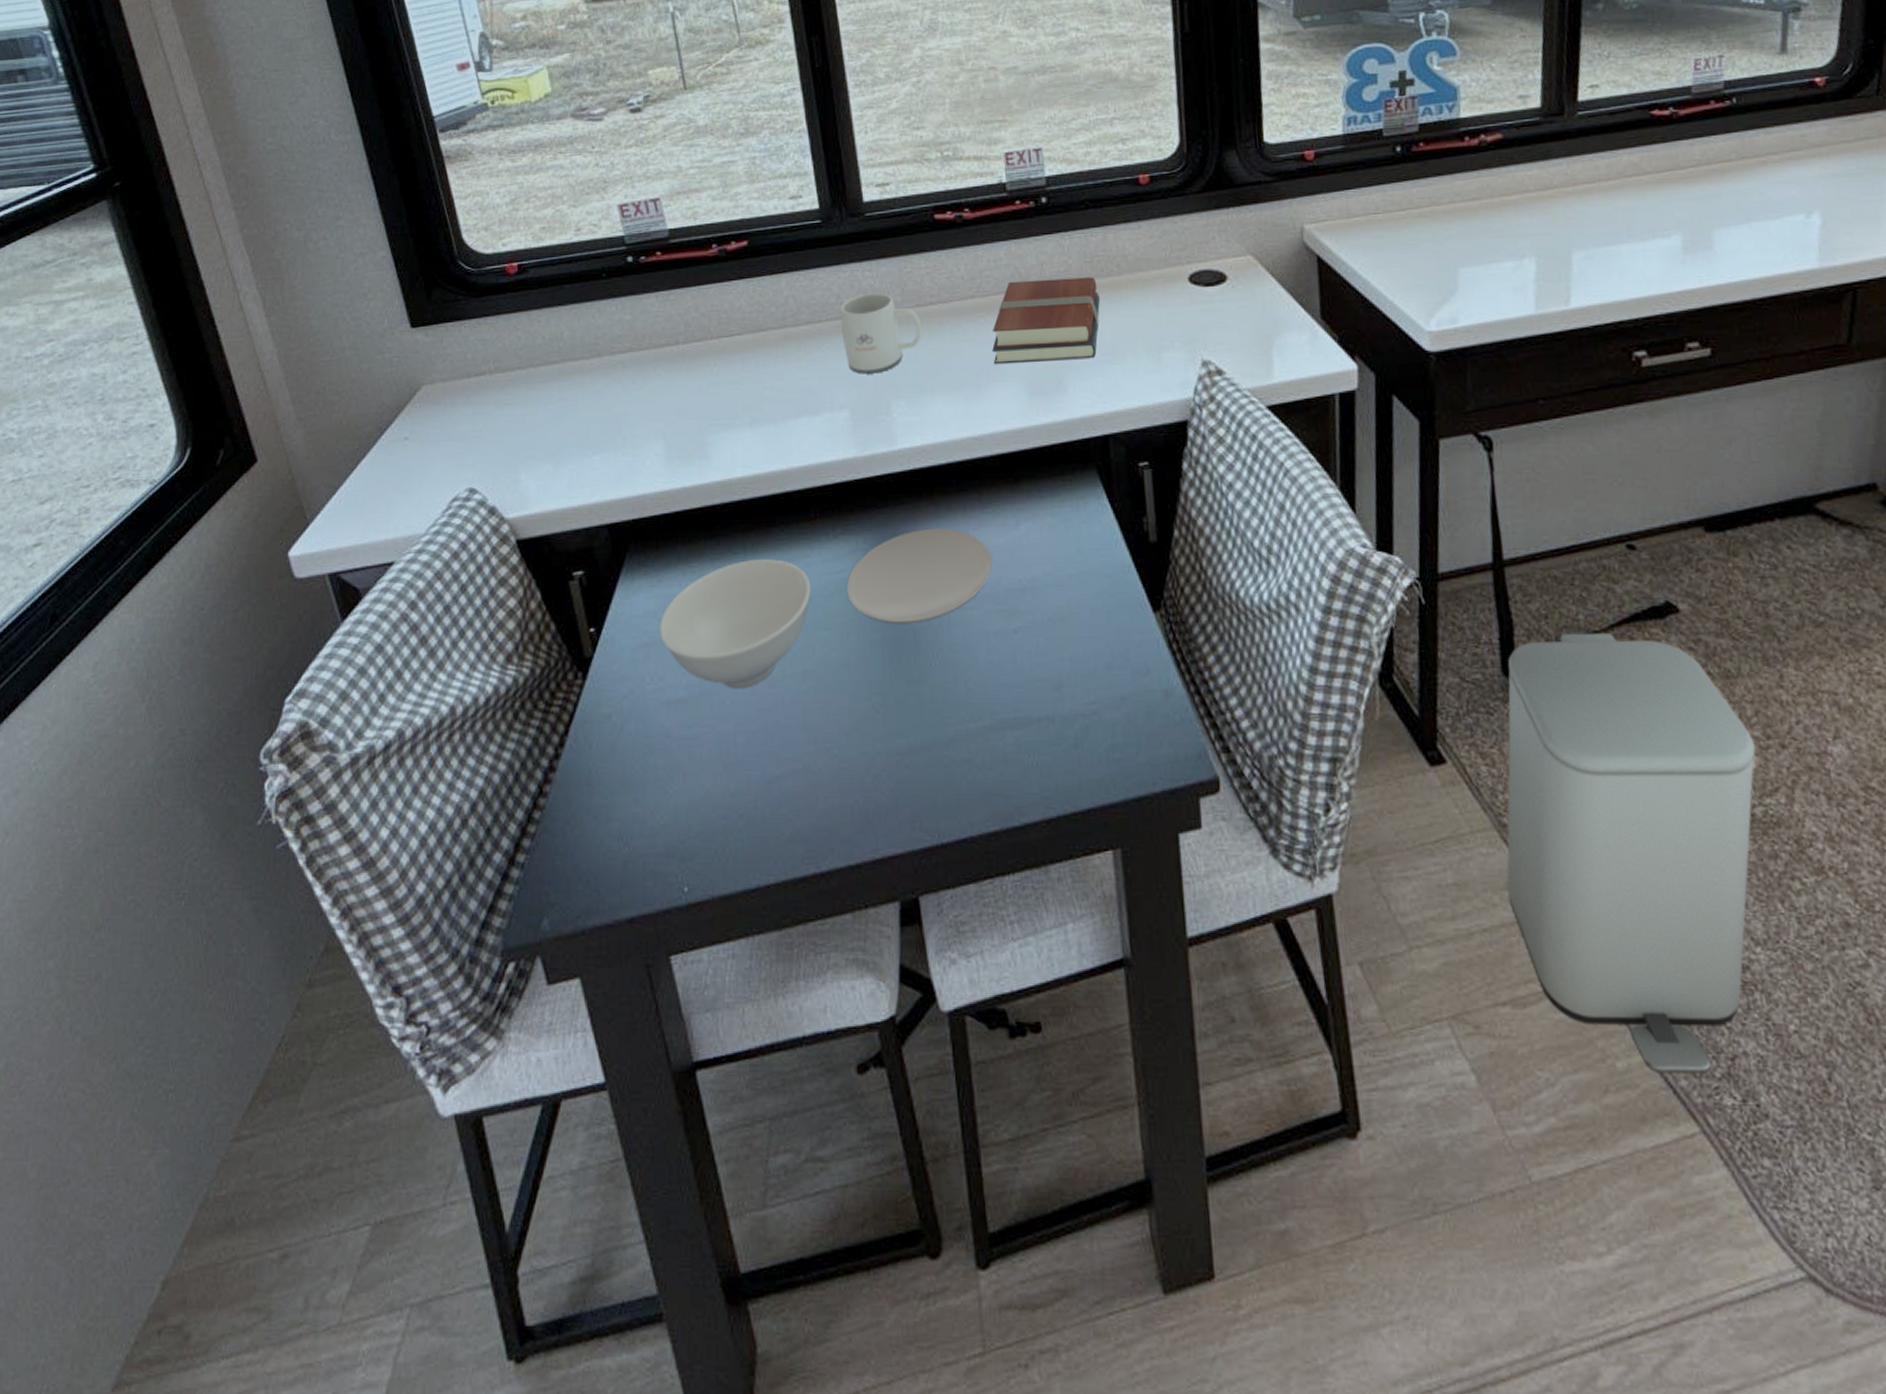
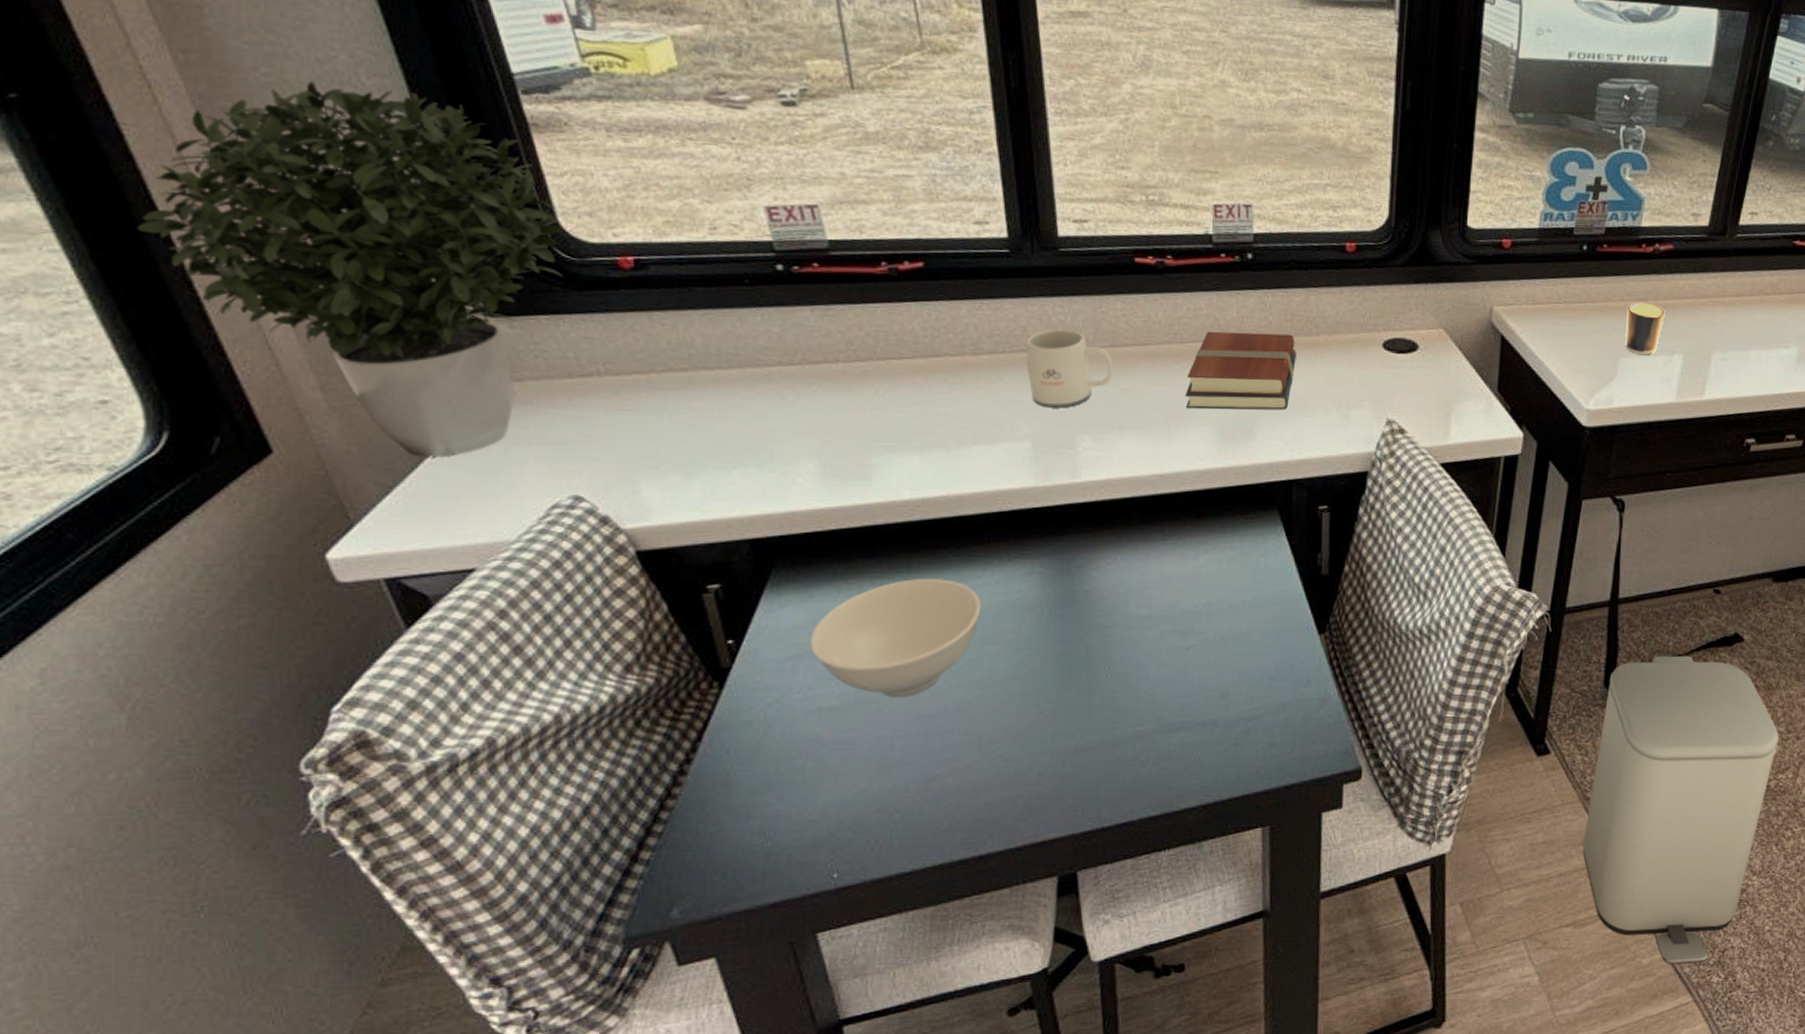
potted plant: none [183,143,466,459] -> present [137,81,563,458]
plate: present [847,527,992,624] -> none [1019,555,1169,641]
mug: none [1459,202,1504,262] -> present [1625,303,1664,355]

